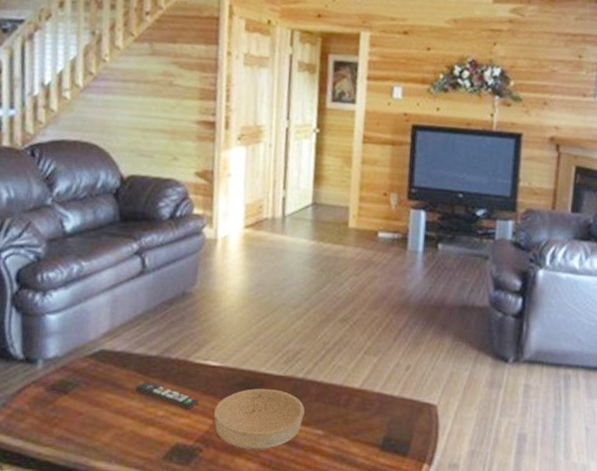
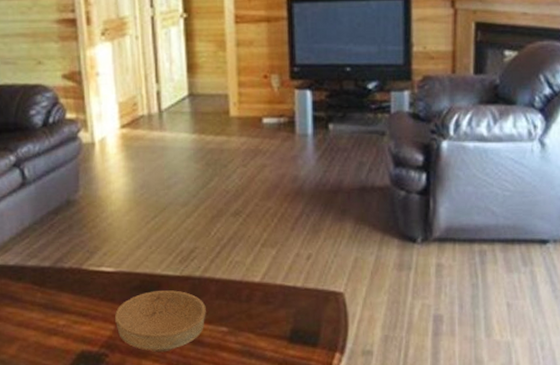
remote control: present [135,382,199,409] -> none [33,293,98,317]

